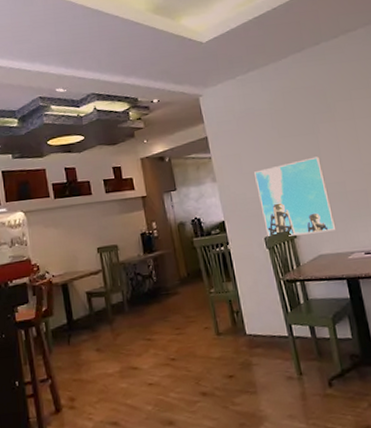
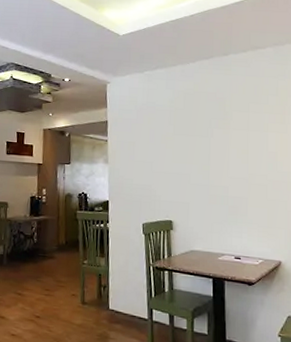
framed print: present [254,156,336,236] -> none [144,158,212,231]

